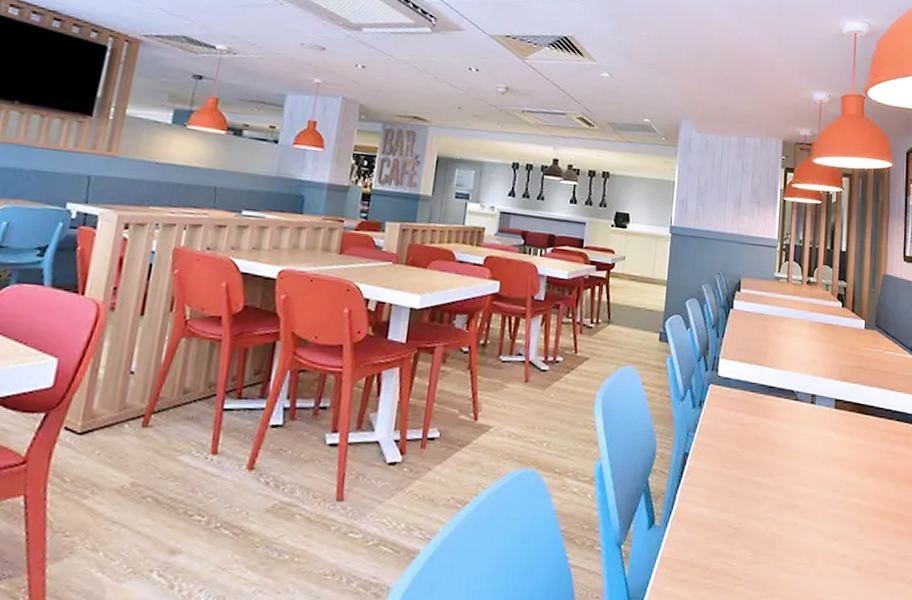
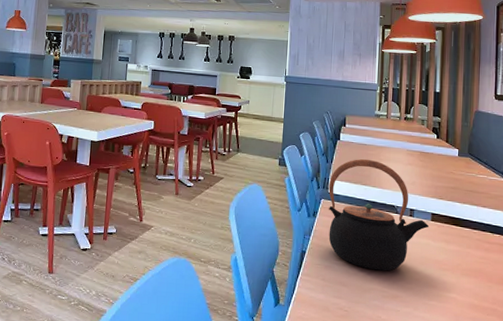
teapot: none [717,332,833,474] -> present [328,159,429,271]

